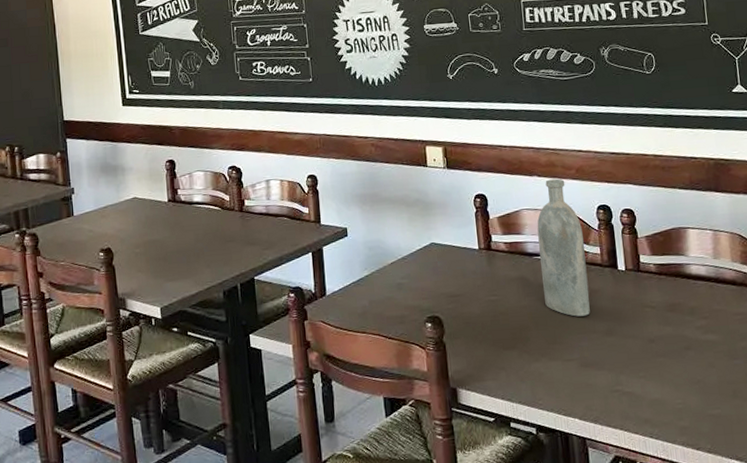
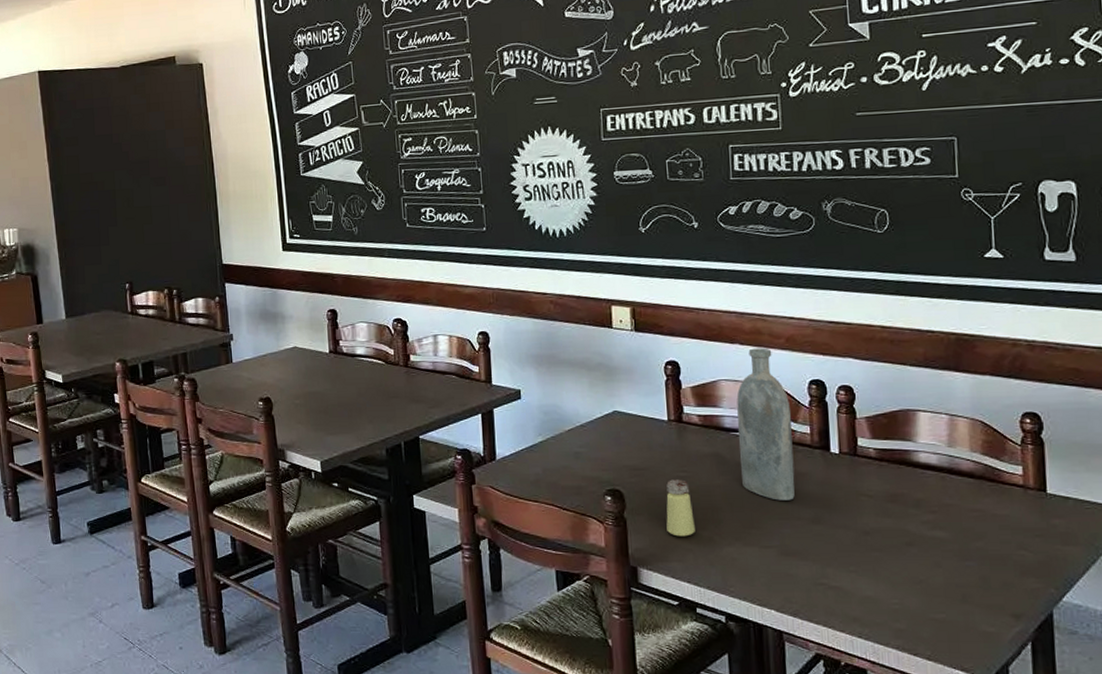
saltshaker: none [480,303,507,357] -> present [666,479,695,537]

